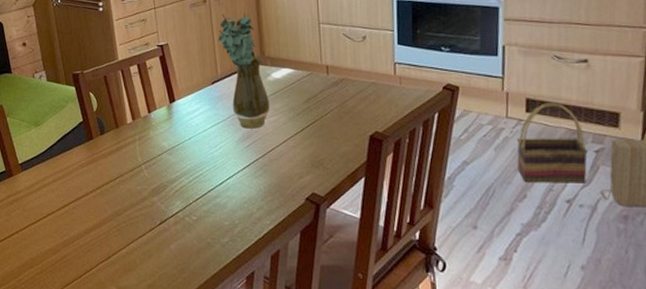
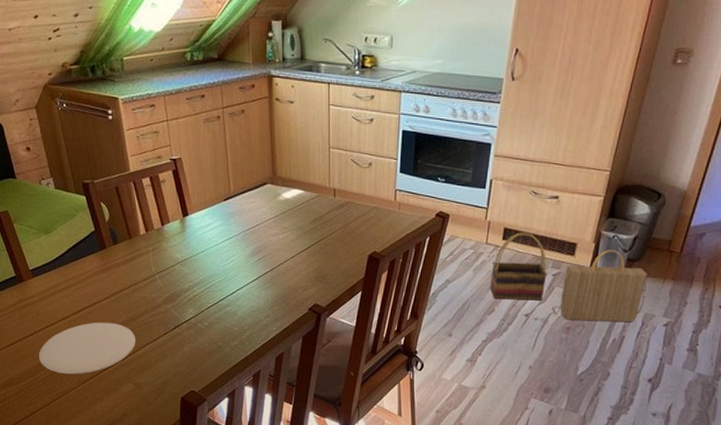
plate: none [23,217,121,277] -> present [39,322,136,375]
vase: present [218,12,270,129] -> none [231,131,279,245]

